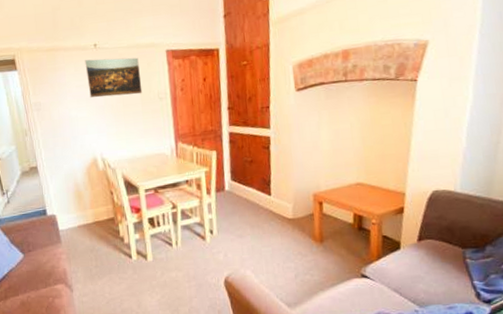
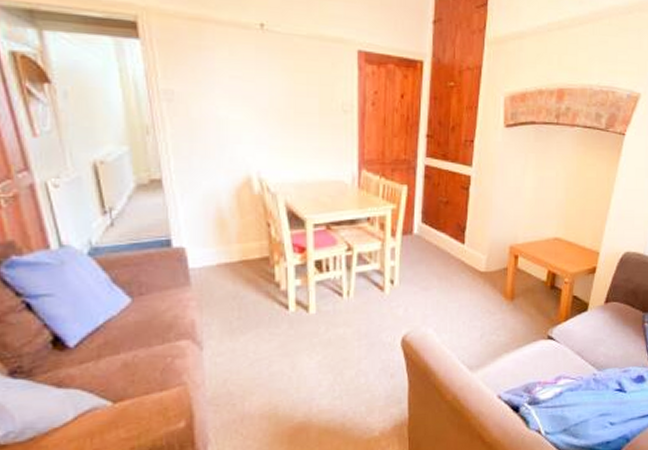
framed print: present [85,57,143,98] -> none [245,41,322,102]

